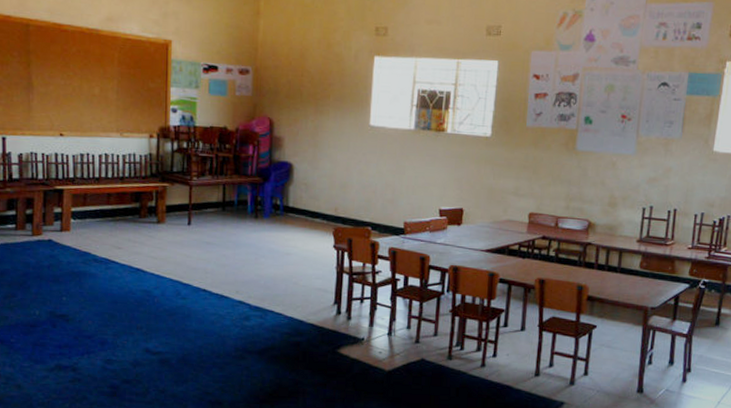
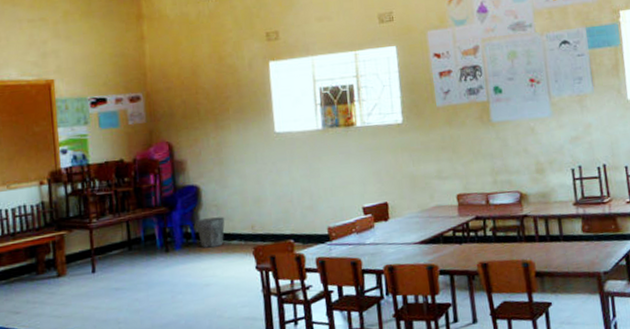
waste bin: none [285,194,312,222] -> present [196,217,225,248]

